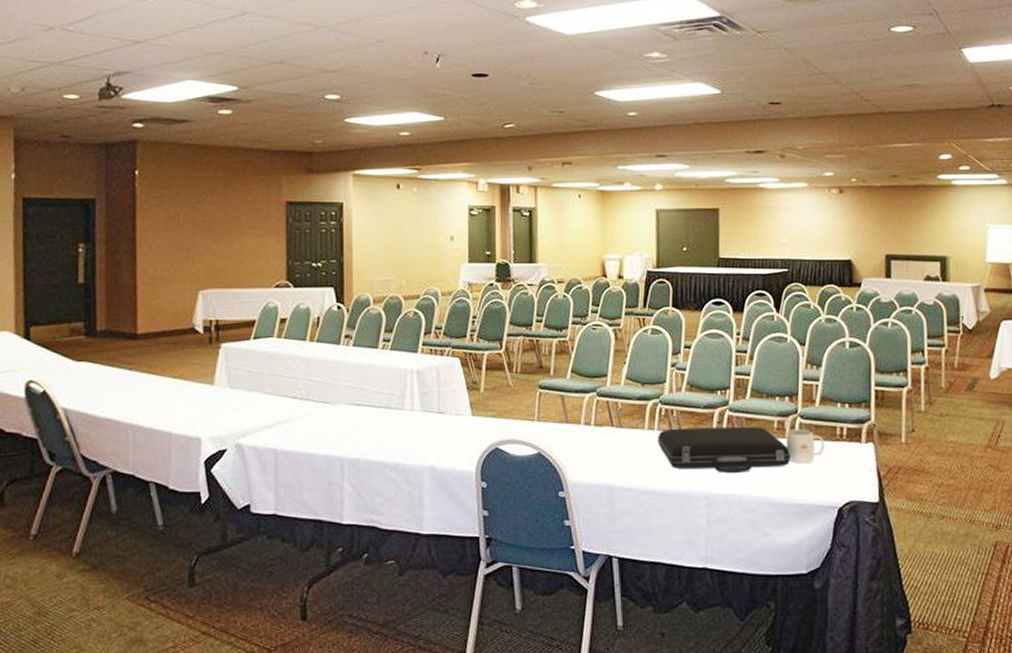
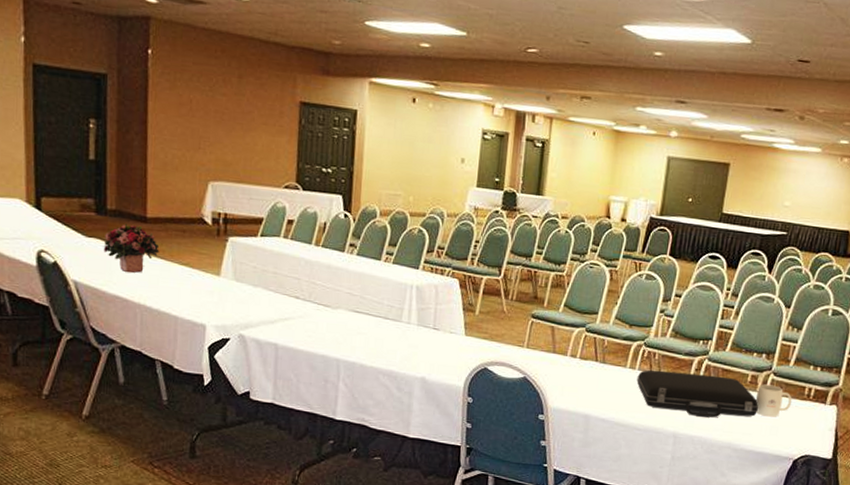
bouquet: none [93,343,151,394] -> present [103,224,160,273]

